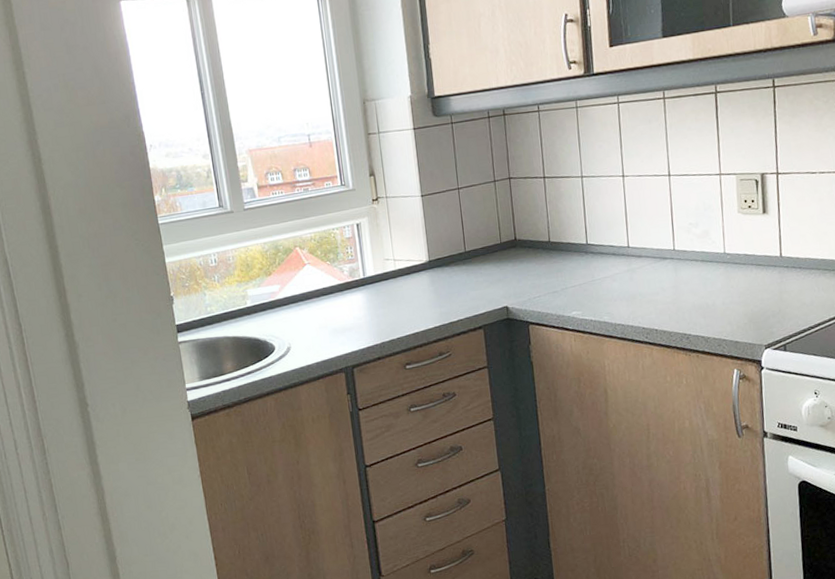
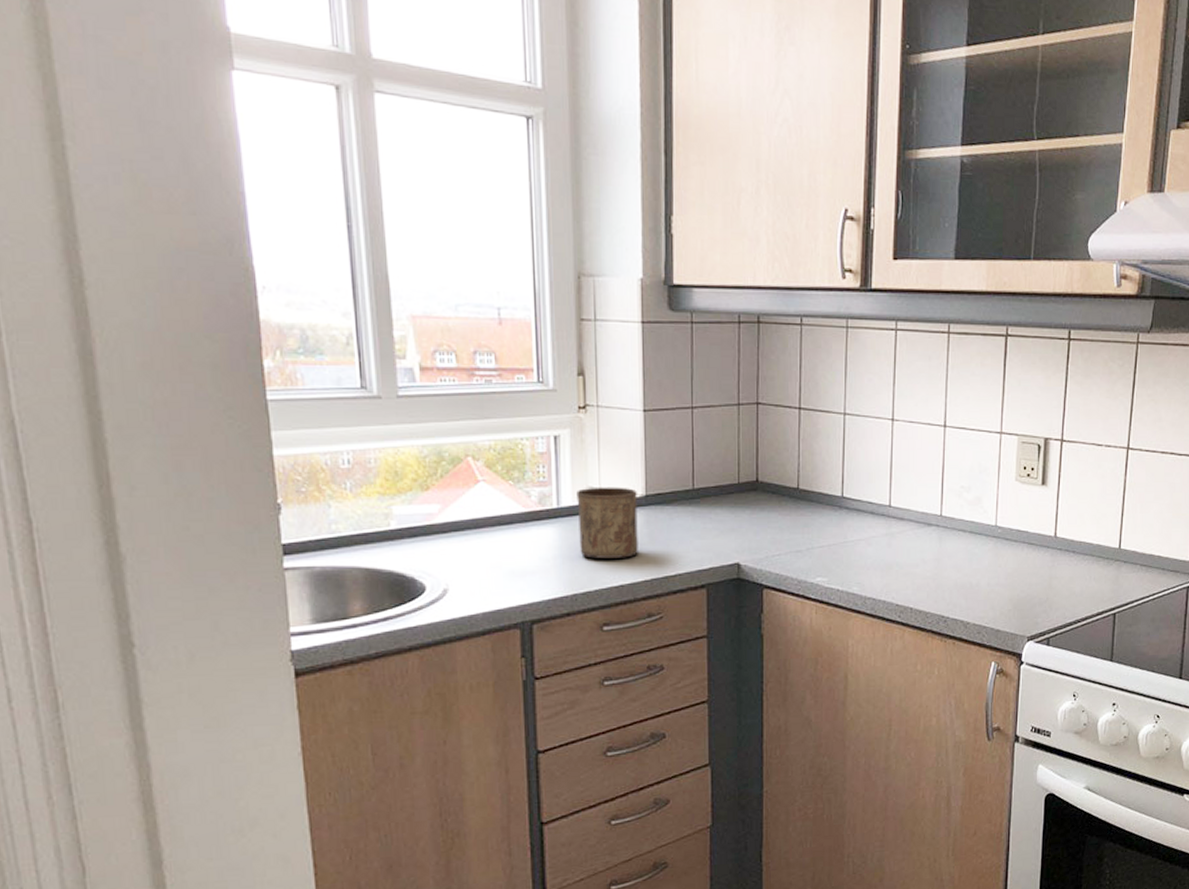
cup: none [377,256,428,314] -> present [577,487,638,559]

